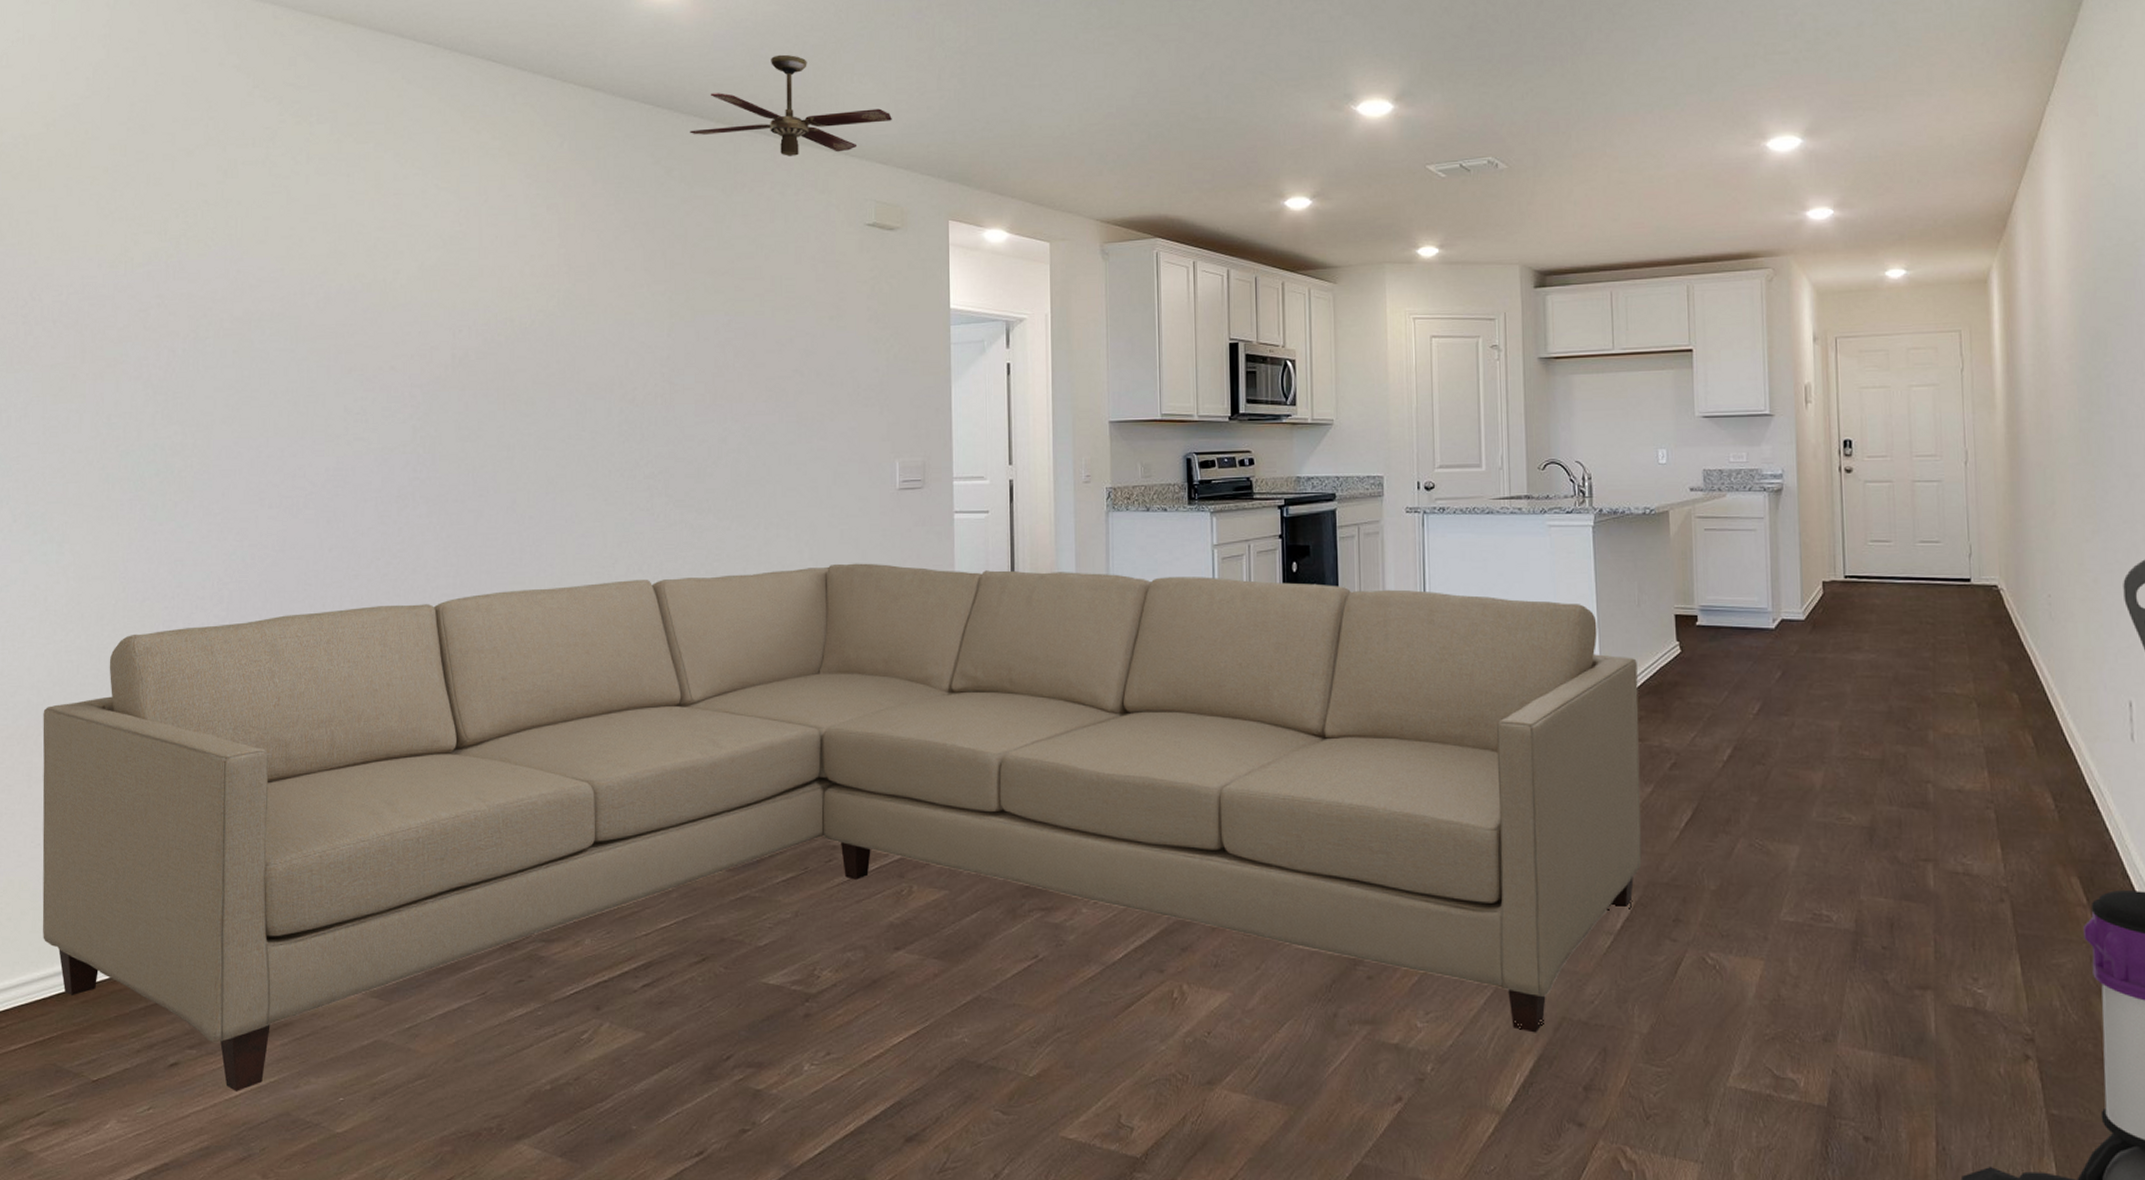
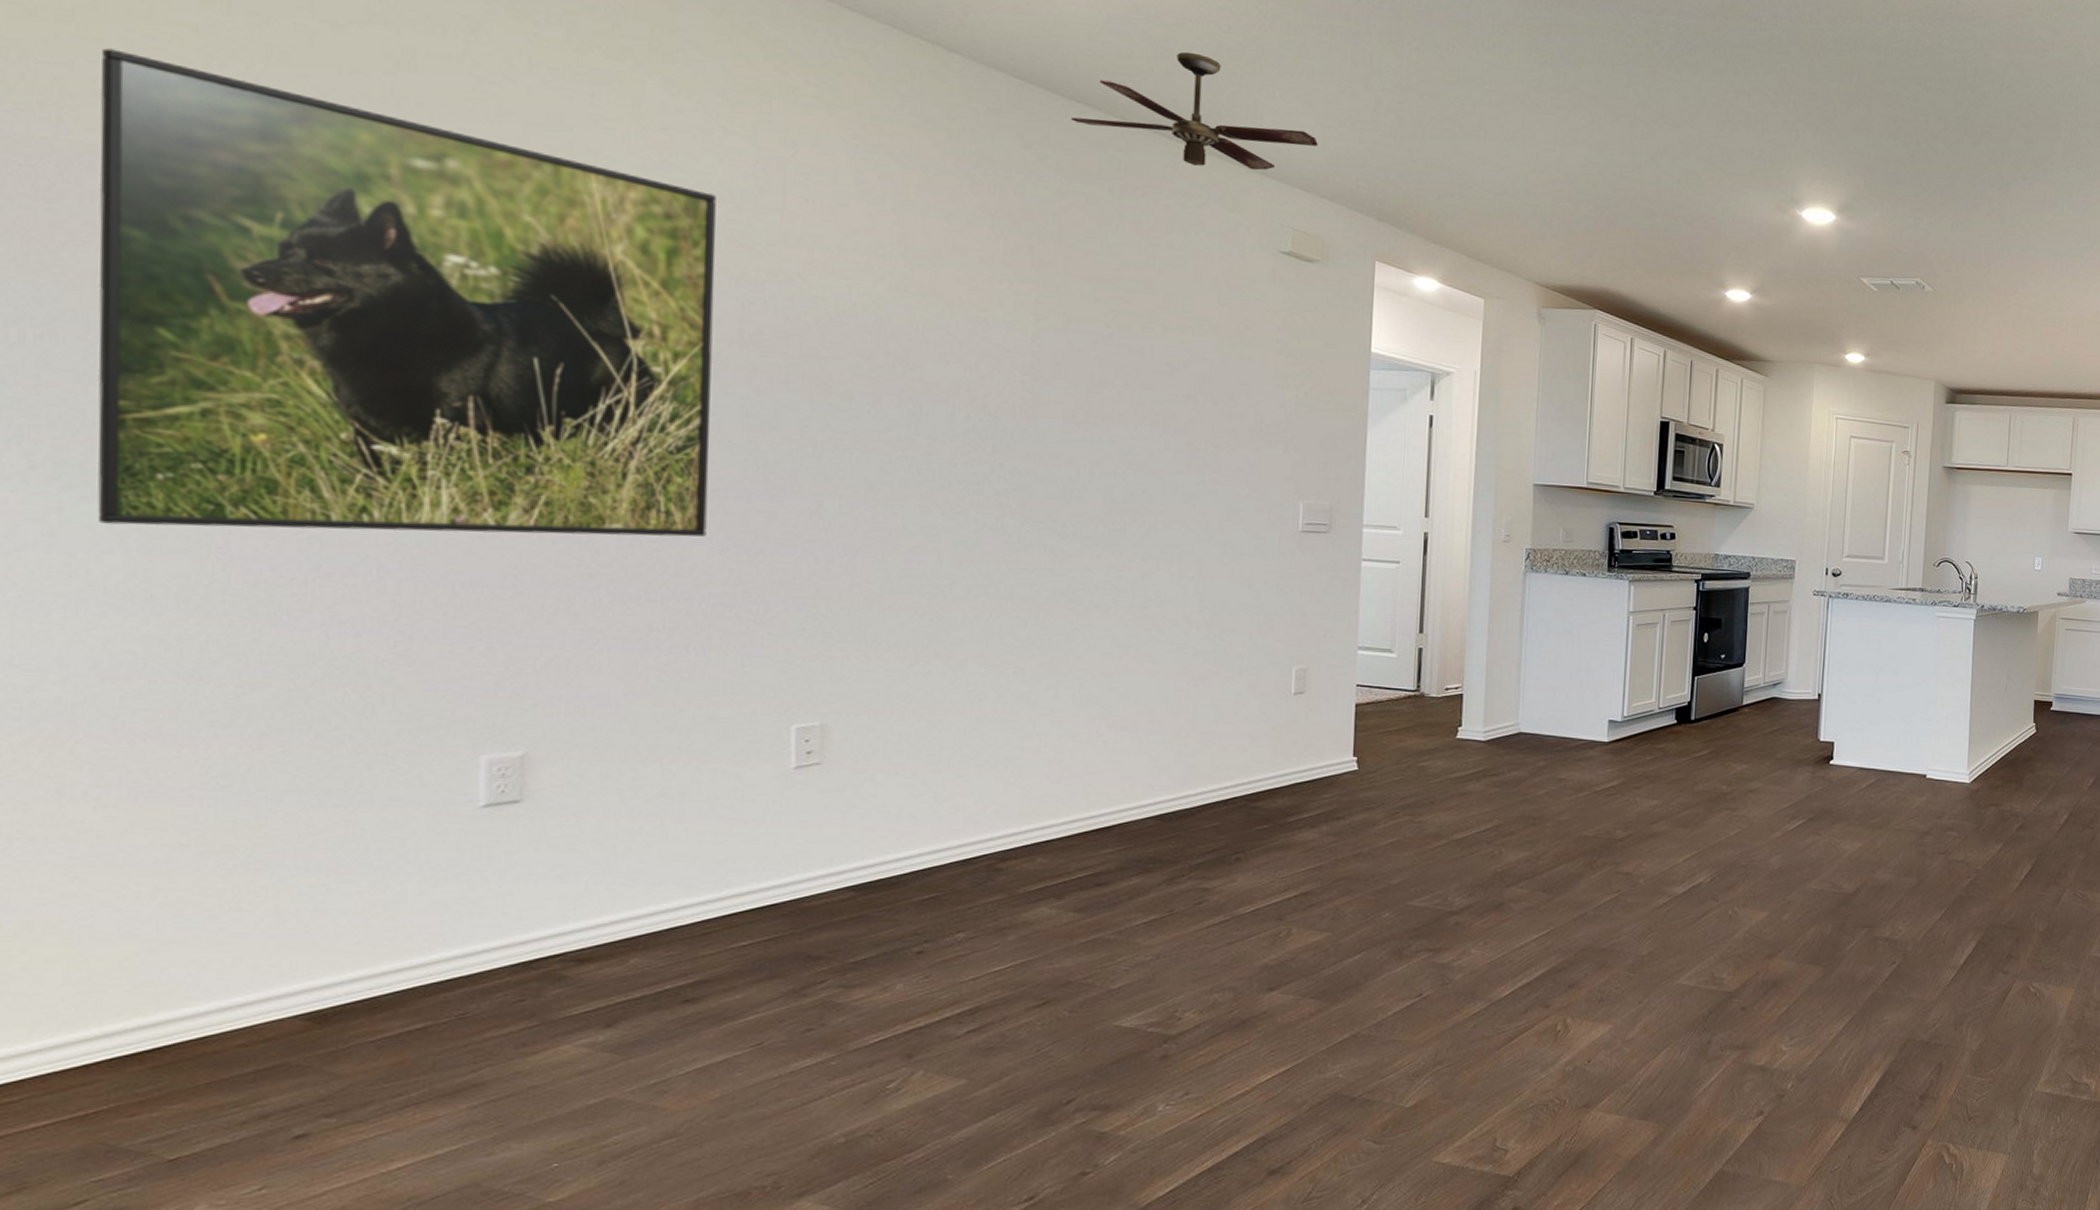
sofa: present [42,563,1642,1092] -> none [82,602,1999,1163]
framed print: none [51,195,434,560] -> present [97,48,716,537]

